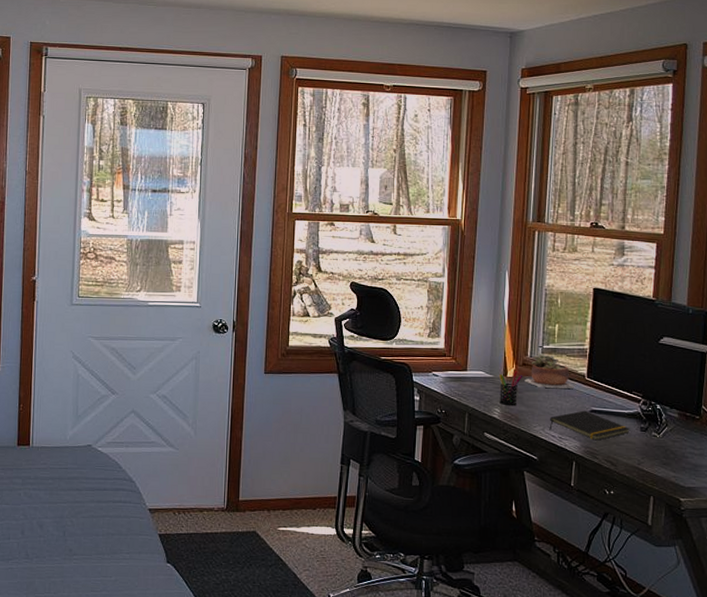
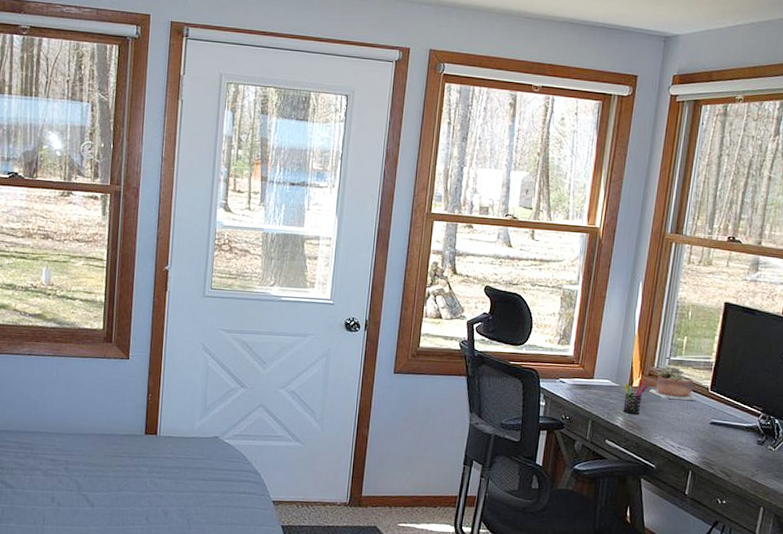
notepad: present [549,410,630,441] -> none [669,422,748,452]

